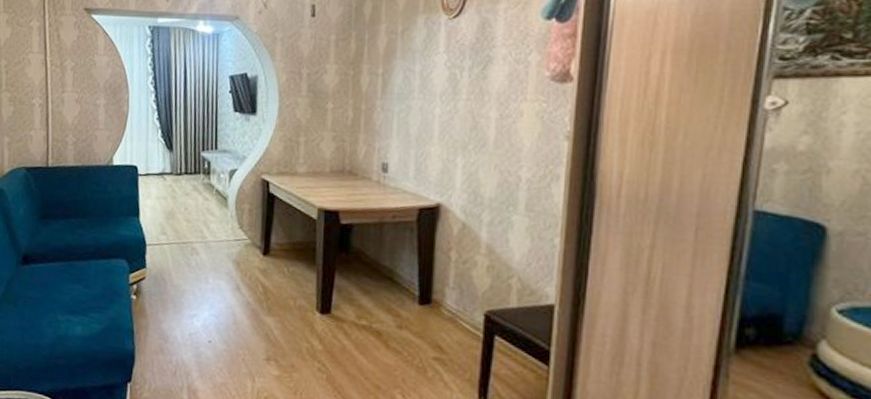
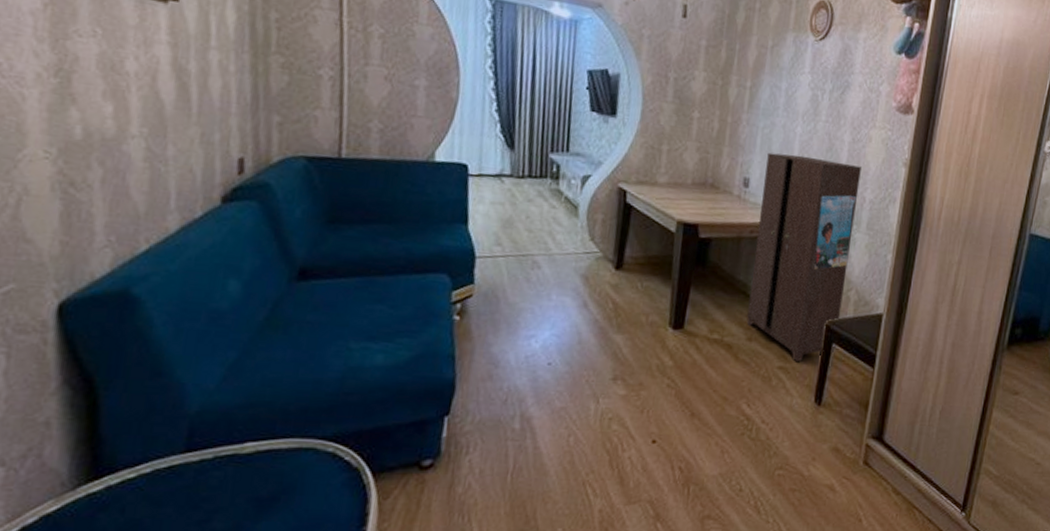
cabinet: none [395,136,513,353] -> present [746,152,861,361]

